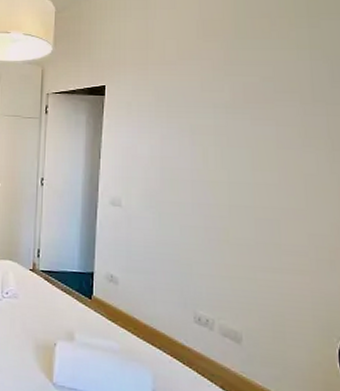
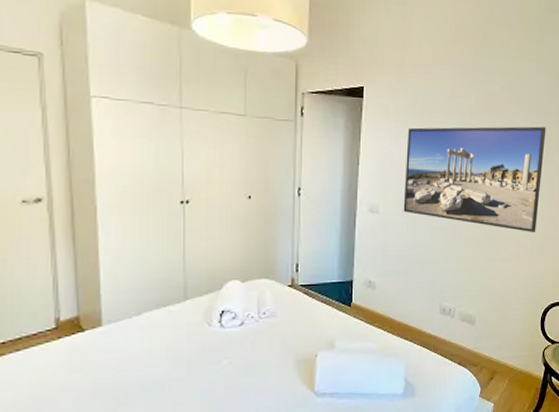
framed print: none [148,119,329,242] -> present [403,126,546,232]

